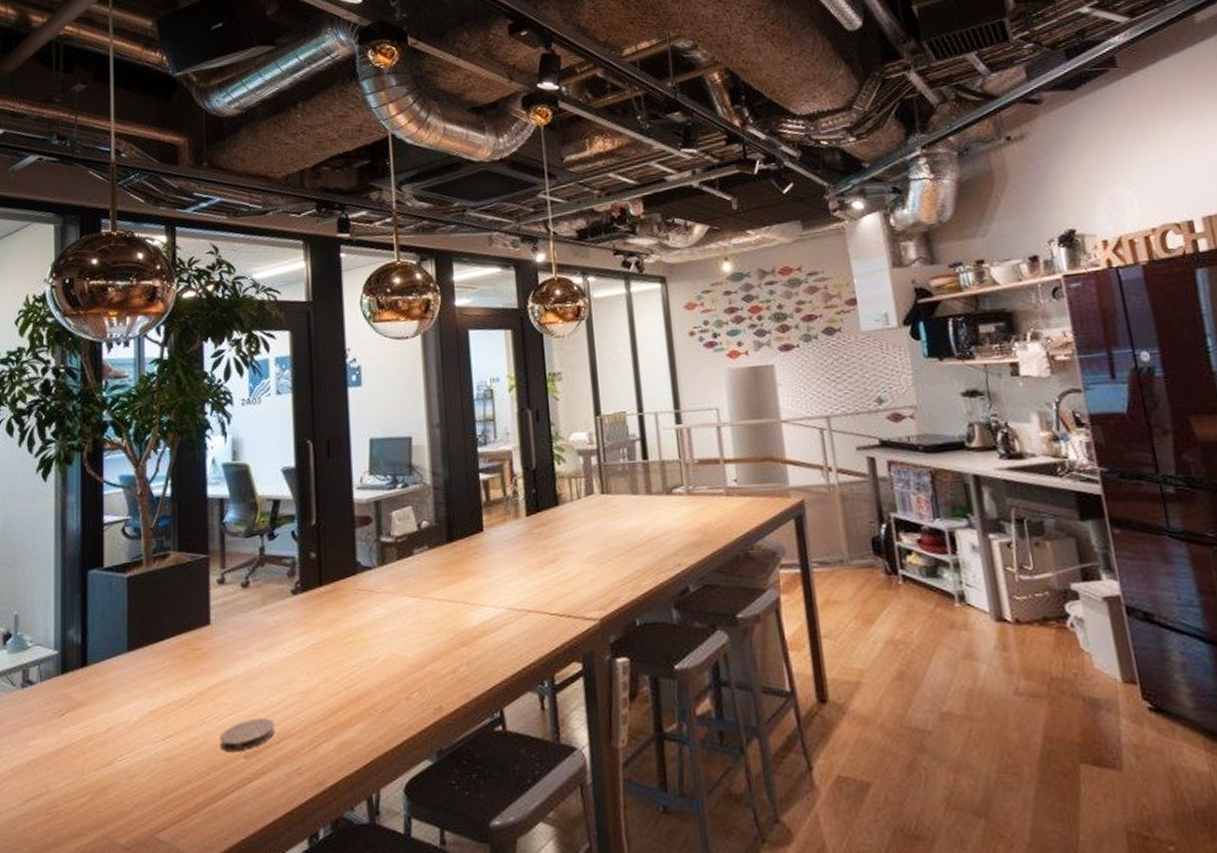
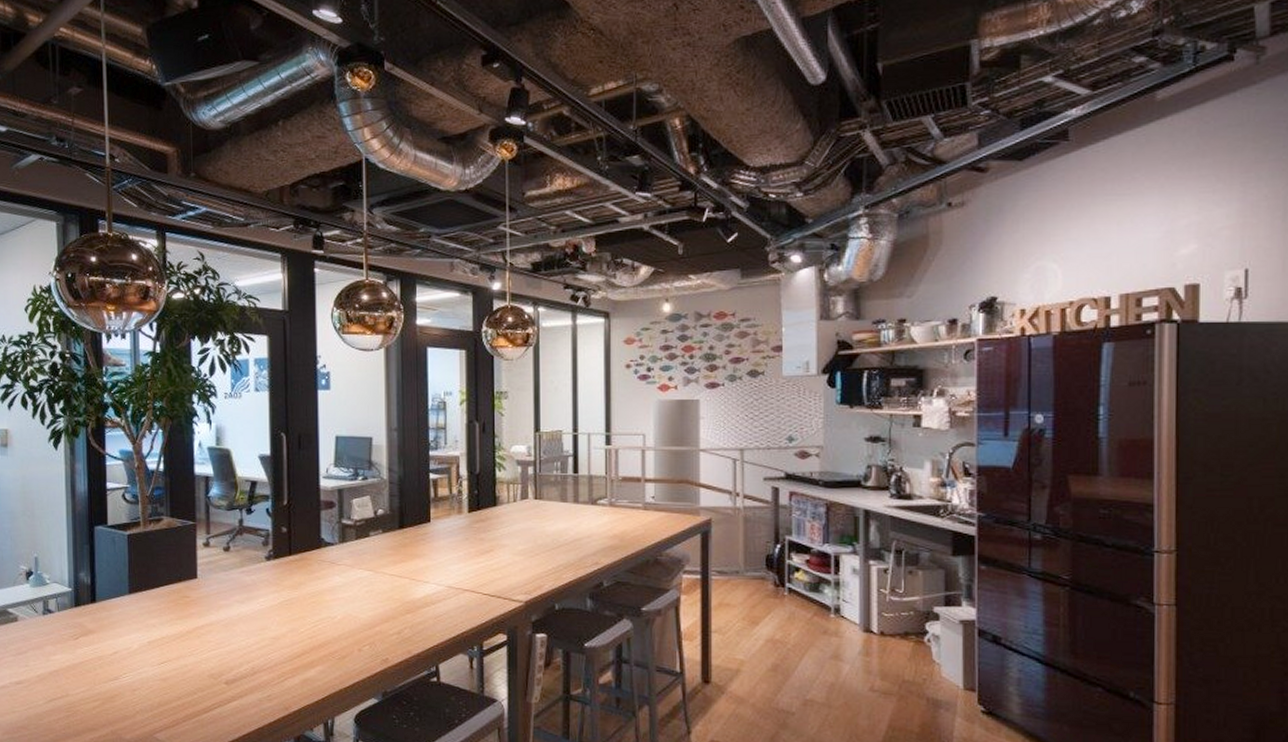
coaster: present [219,718,275,752] -> none [205,655,250,679]

